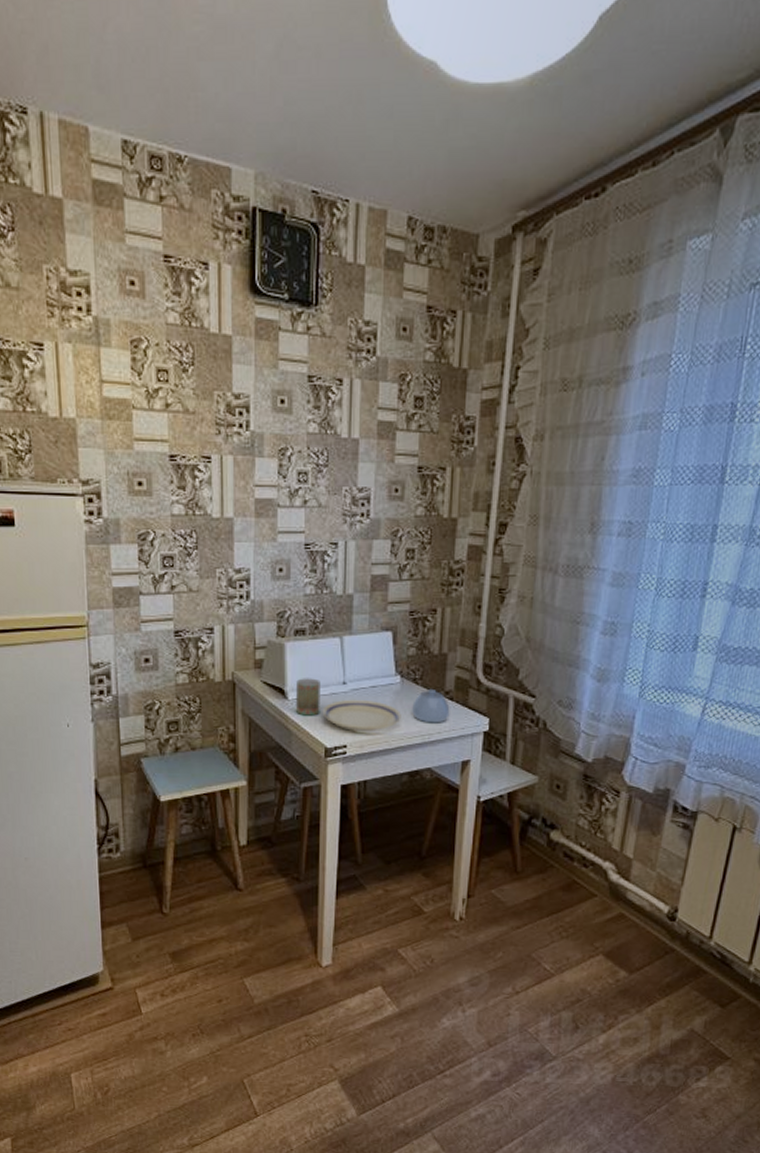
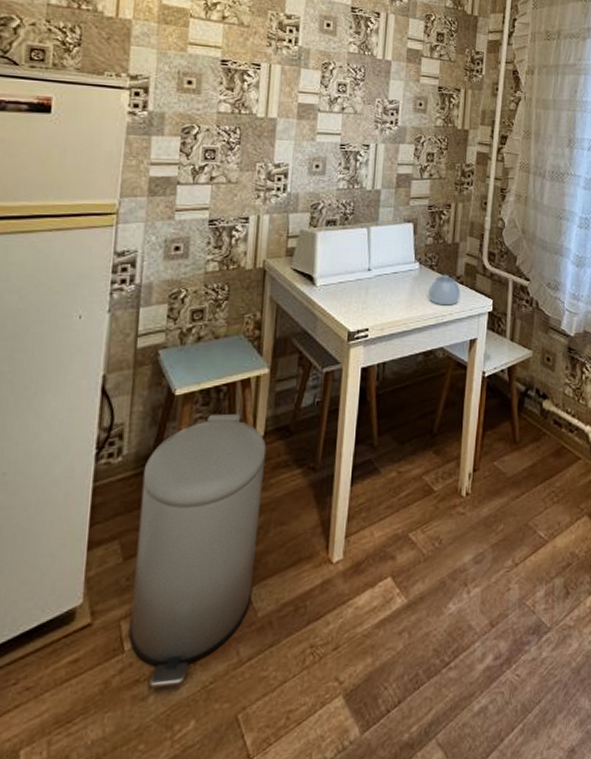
pedal bin: none [140,820,250,1048] -> present [129,413,267,689]
mug: present [295,678,321,716] -> none [322,265,348,301]
plate: present [322,699,401,733] -> none [347,284,419,316]

